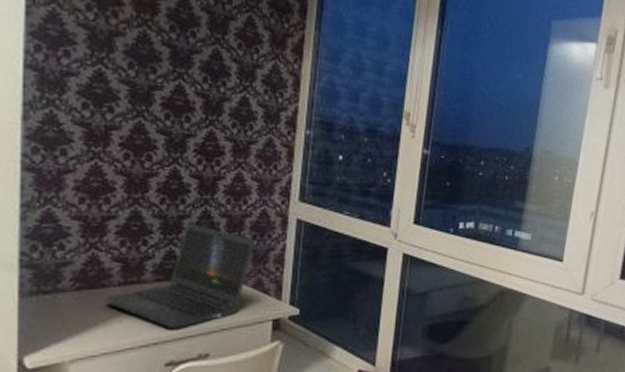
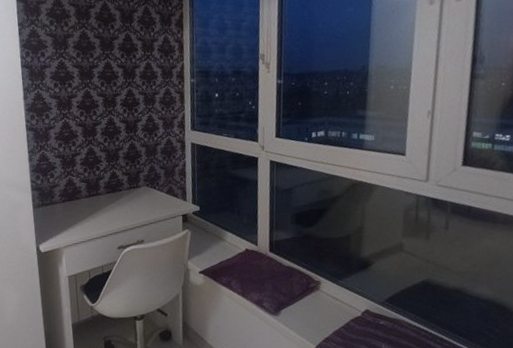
laptop computer: present [104,223,254,330] -> none [79,153,165,225]

